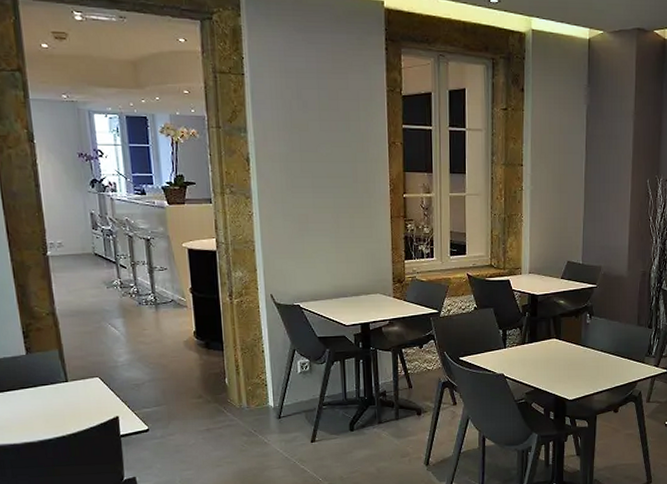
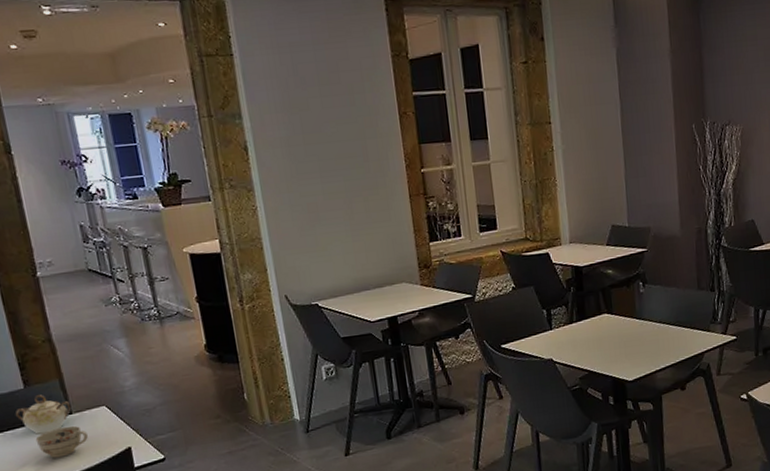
sugar bowl: none [15,362,68,398] -> present [15,395,72,436]
teacup: none [32,392,80,420] -> present [35,425,88,458]

